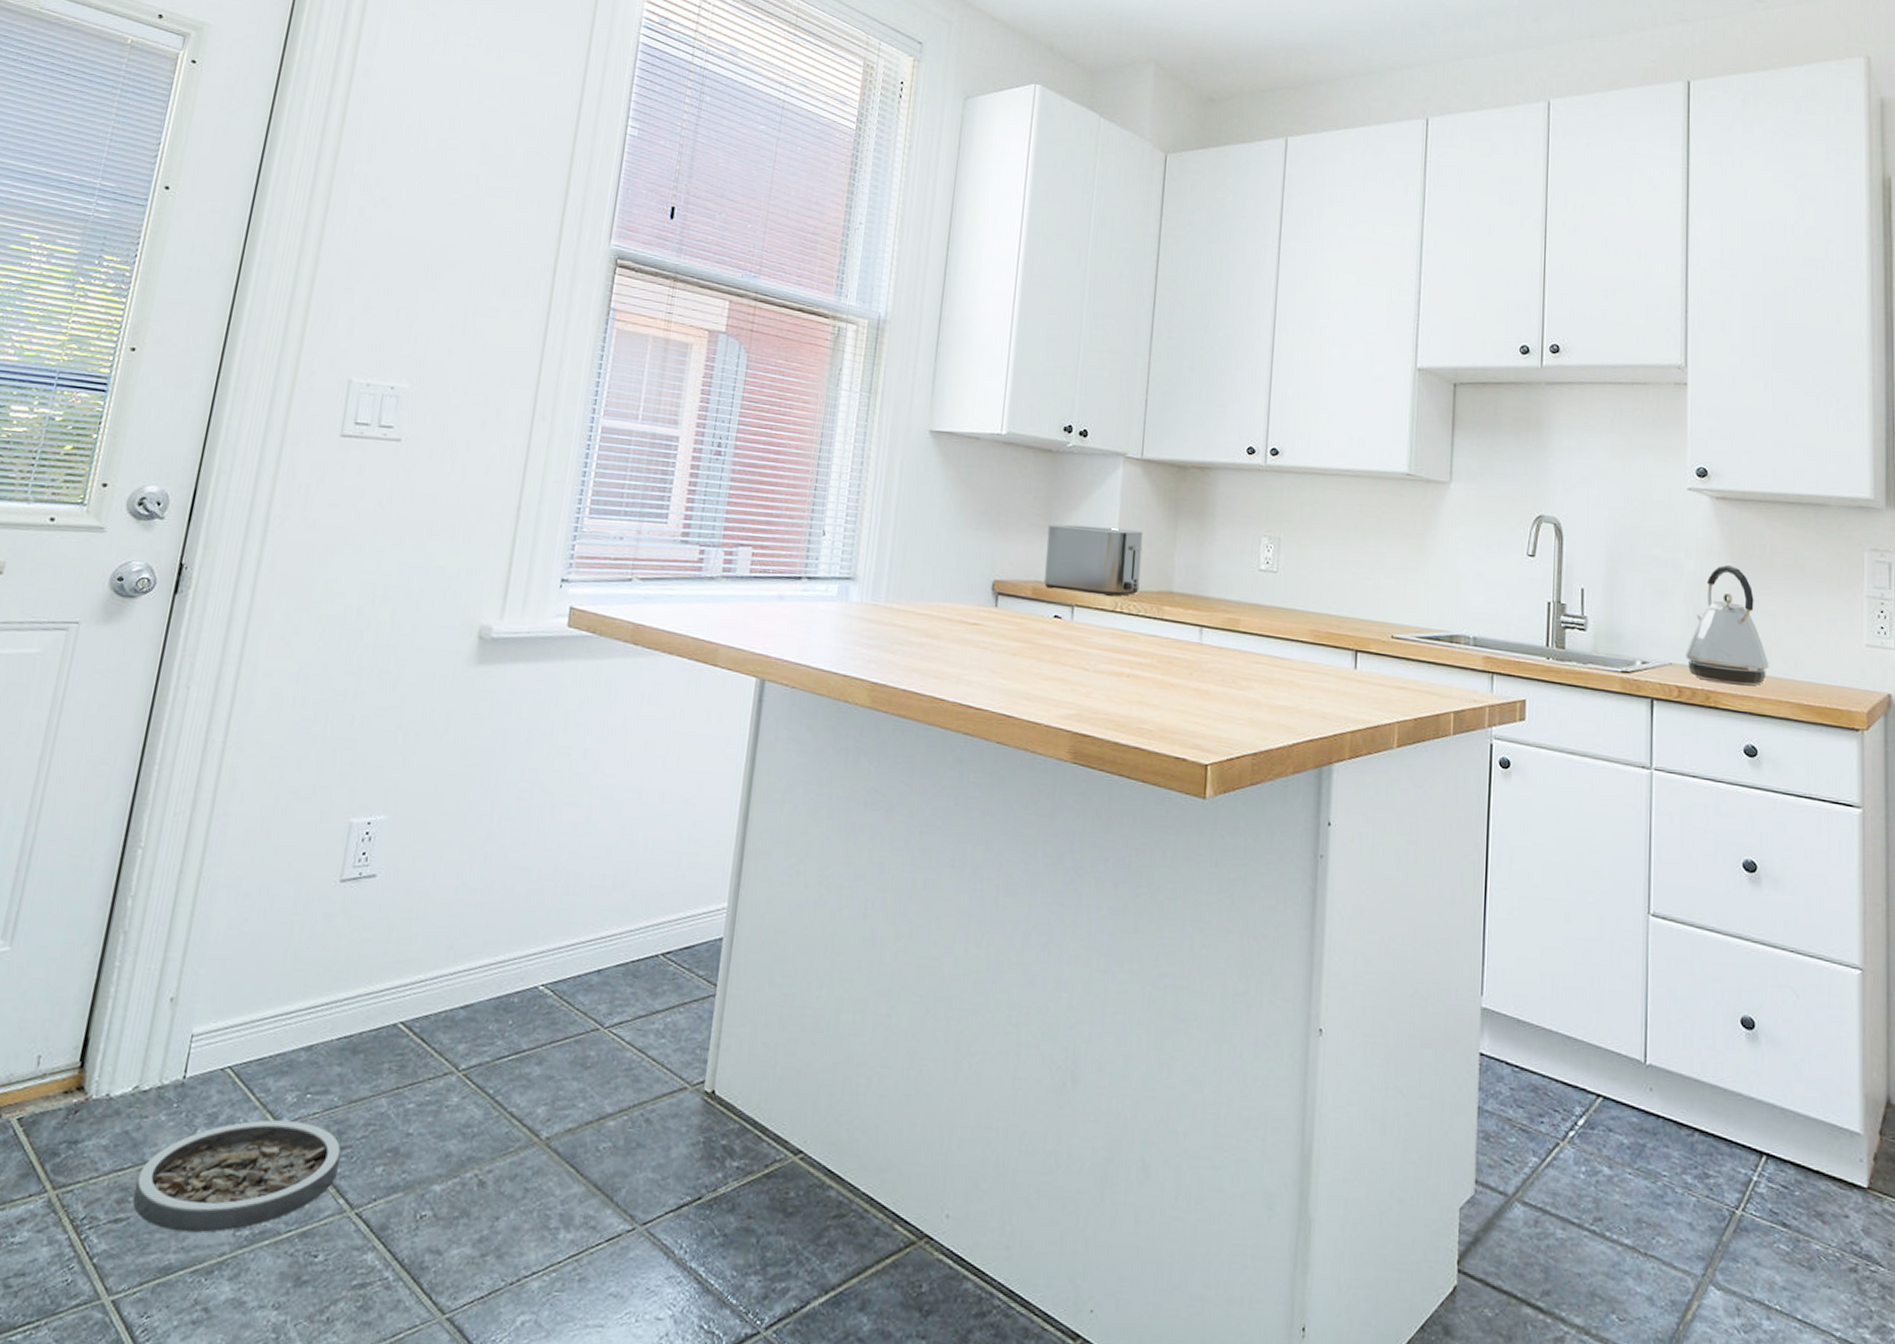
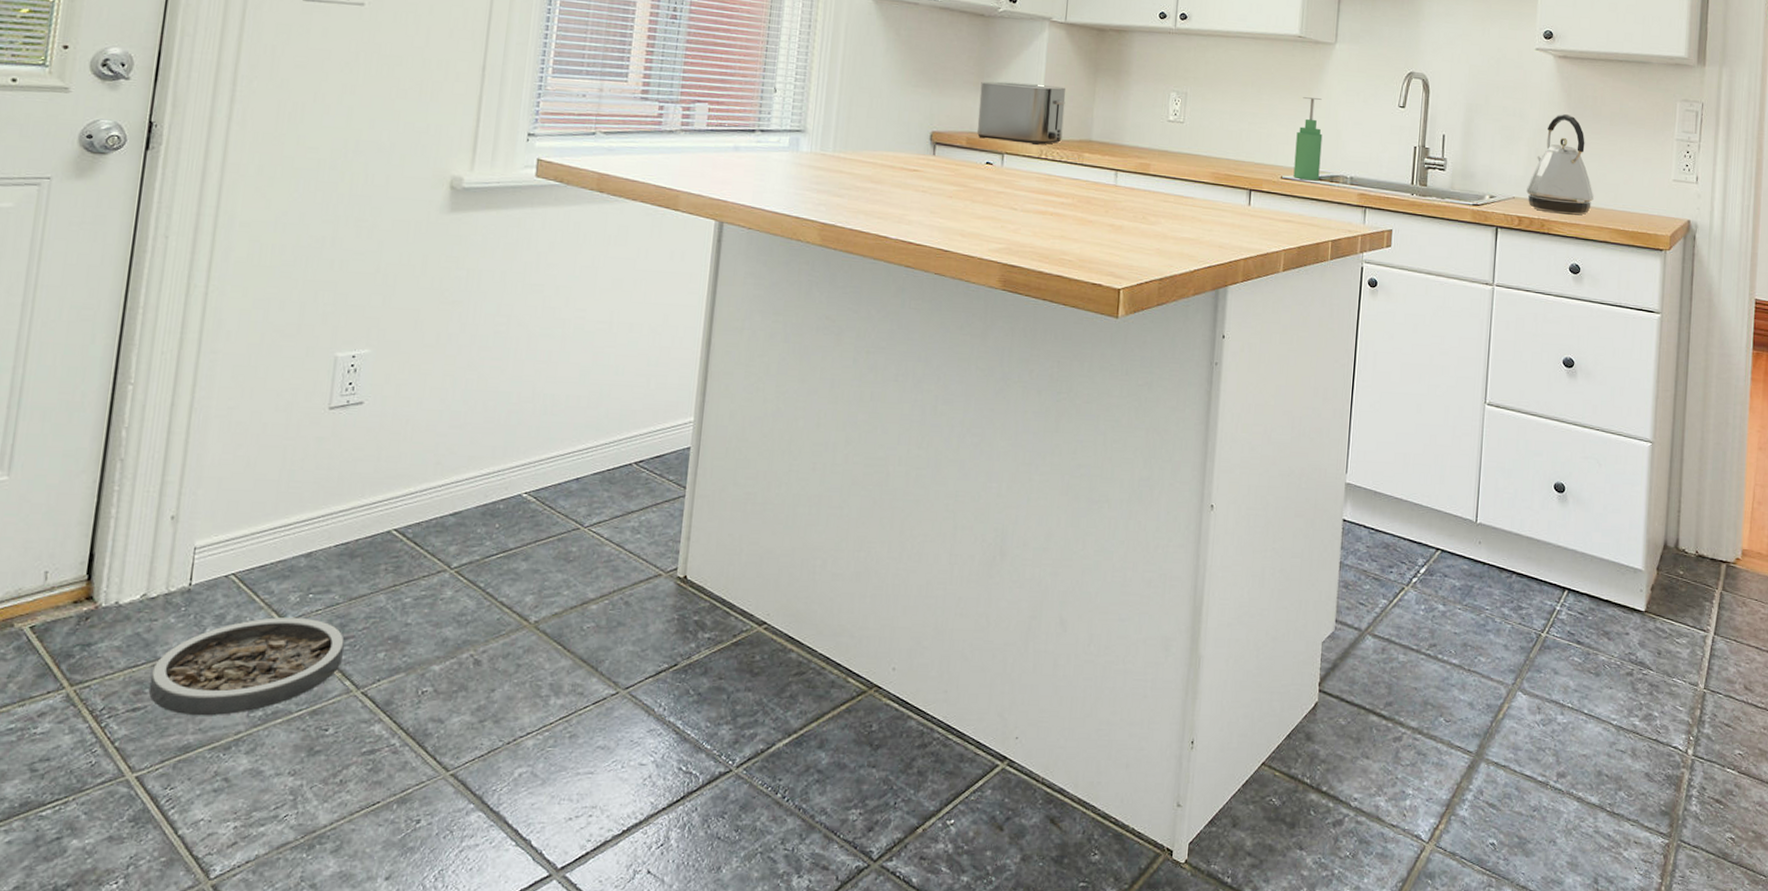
soap dispenser: none [1406,544,1439,641] -> present [1293,97,1323,181]

